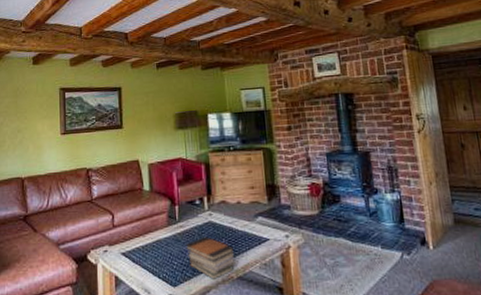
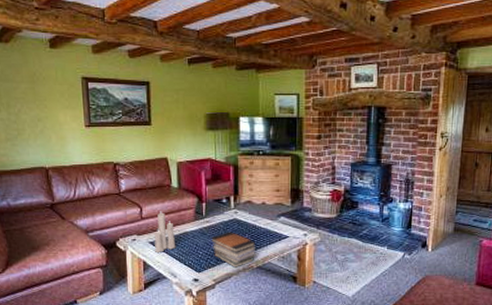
candle: none [126,217,149,265] -> present [154,211,176,252]

